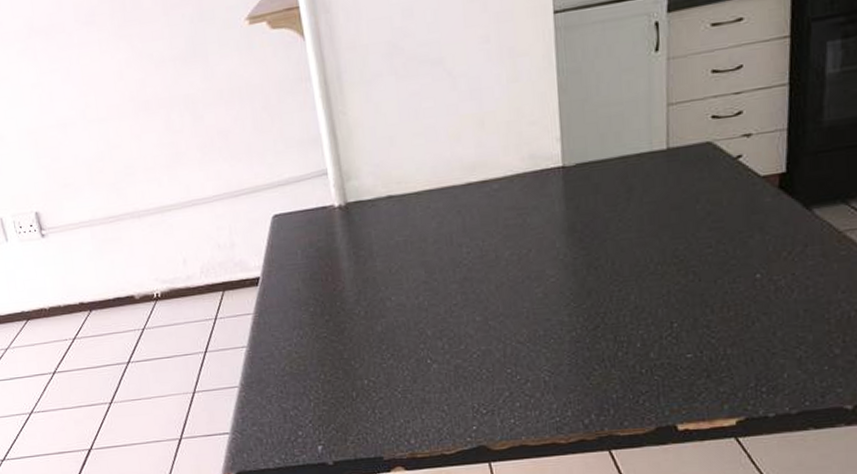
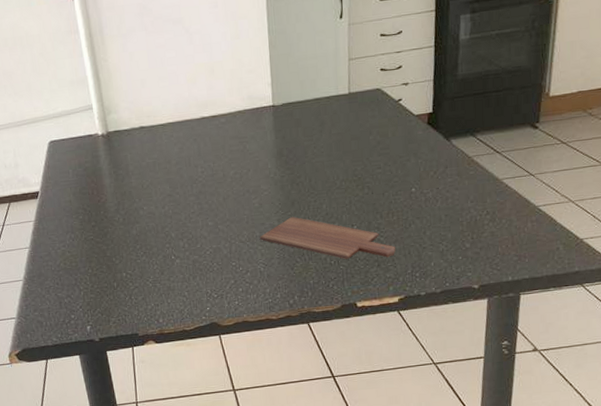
cutting board: none [543,310,734,367] -> present [259,217,396,259]

